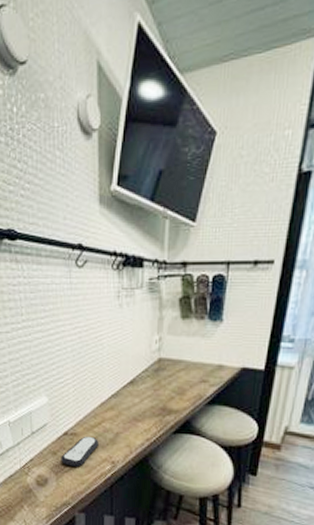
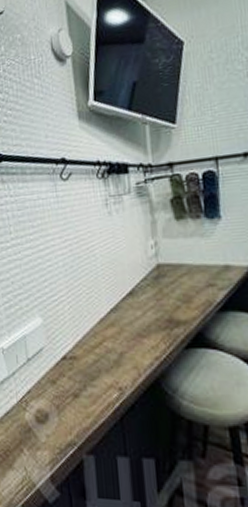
remote control: present [61,436,99,467] -> none [61,359,102,397]

